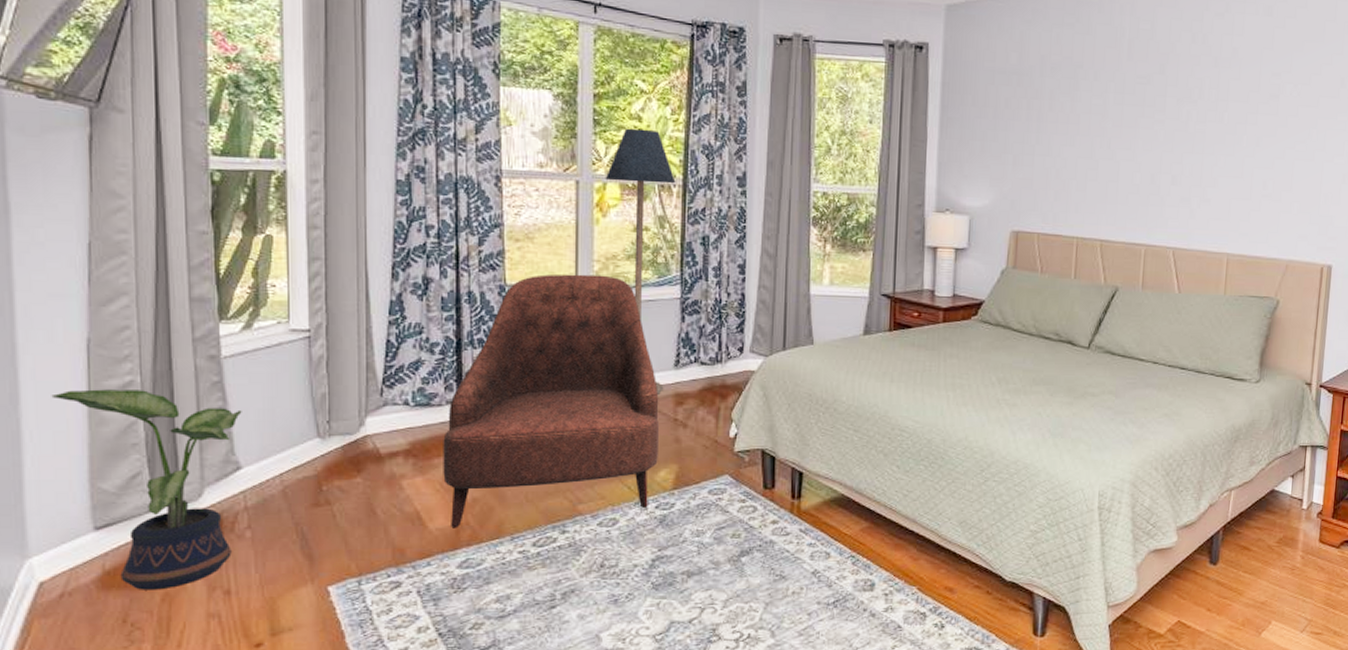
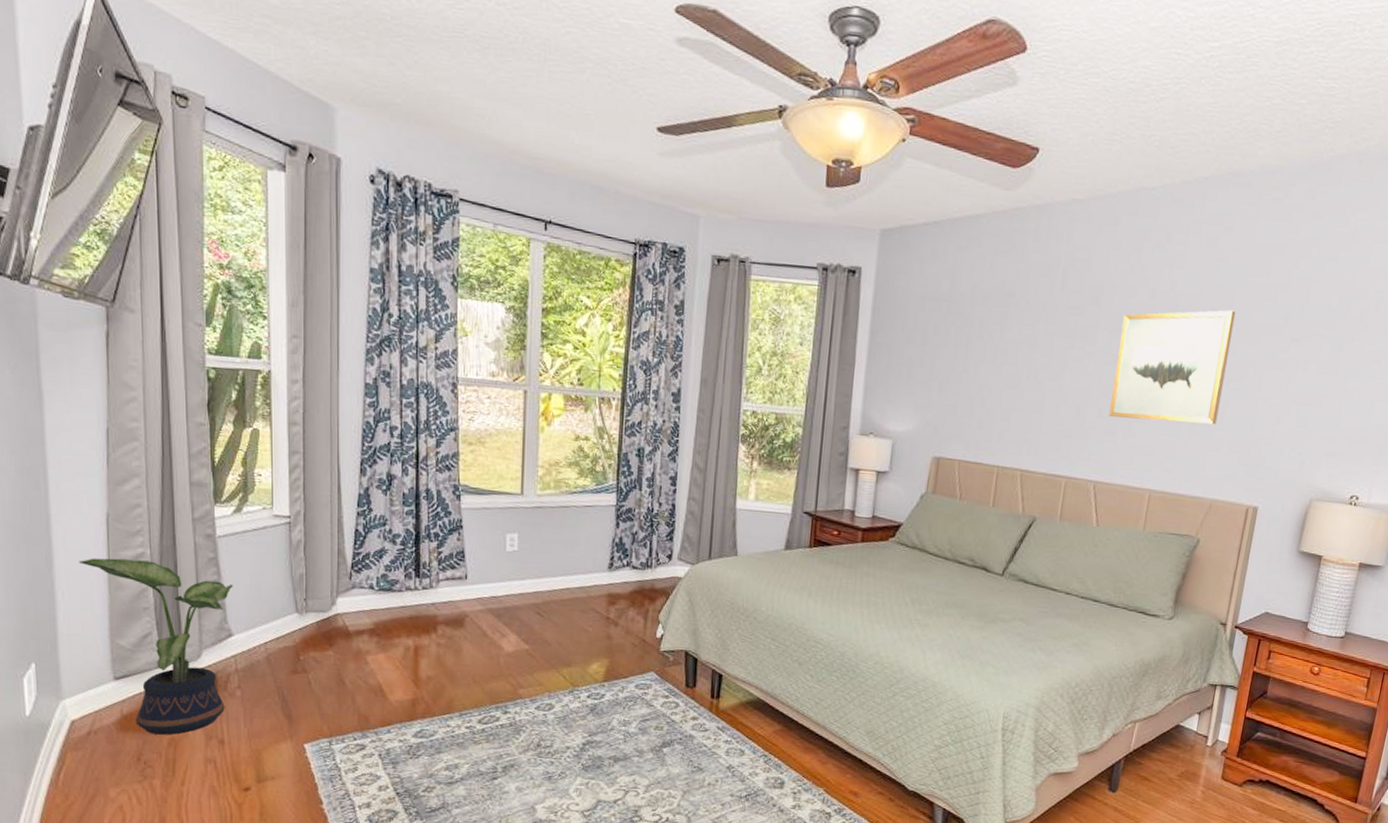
armchair: present [443,274,659,528] -> none [402,477,594,702]
floor lamp: present [605,128,676,394] -> none [550,342,615,594]
wall art: none [1183,74,1296,186] -> present [1109,310,1236,425]

